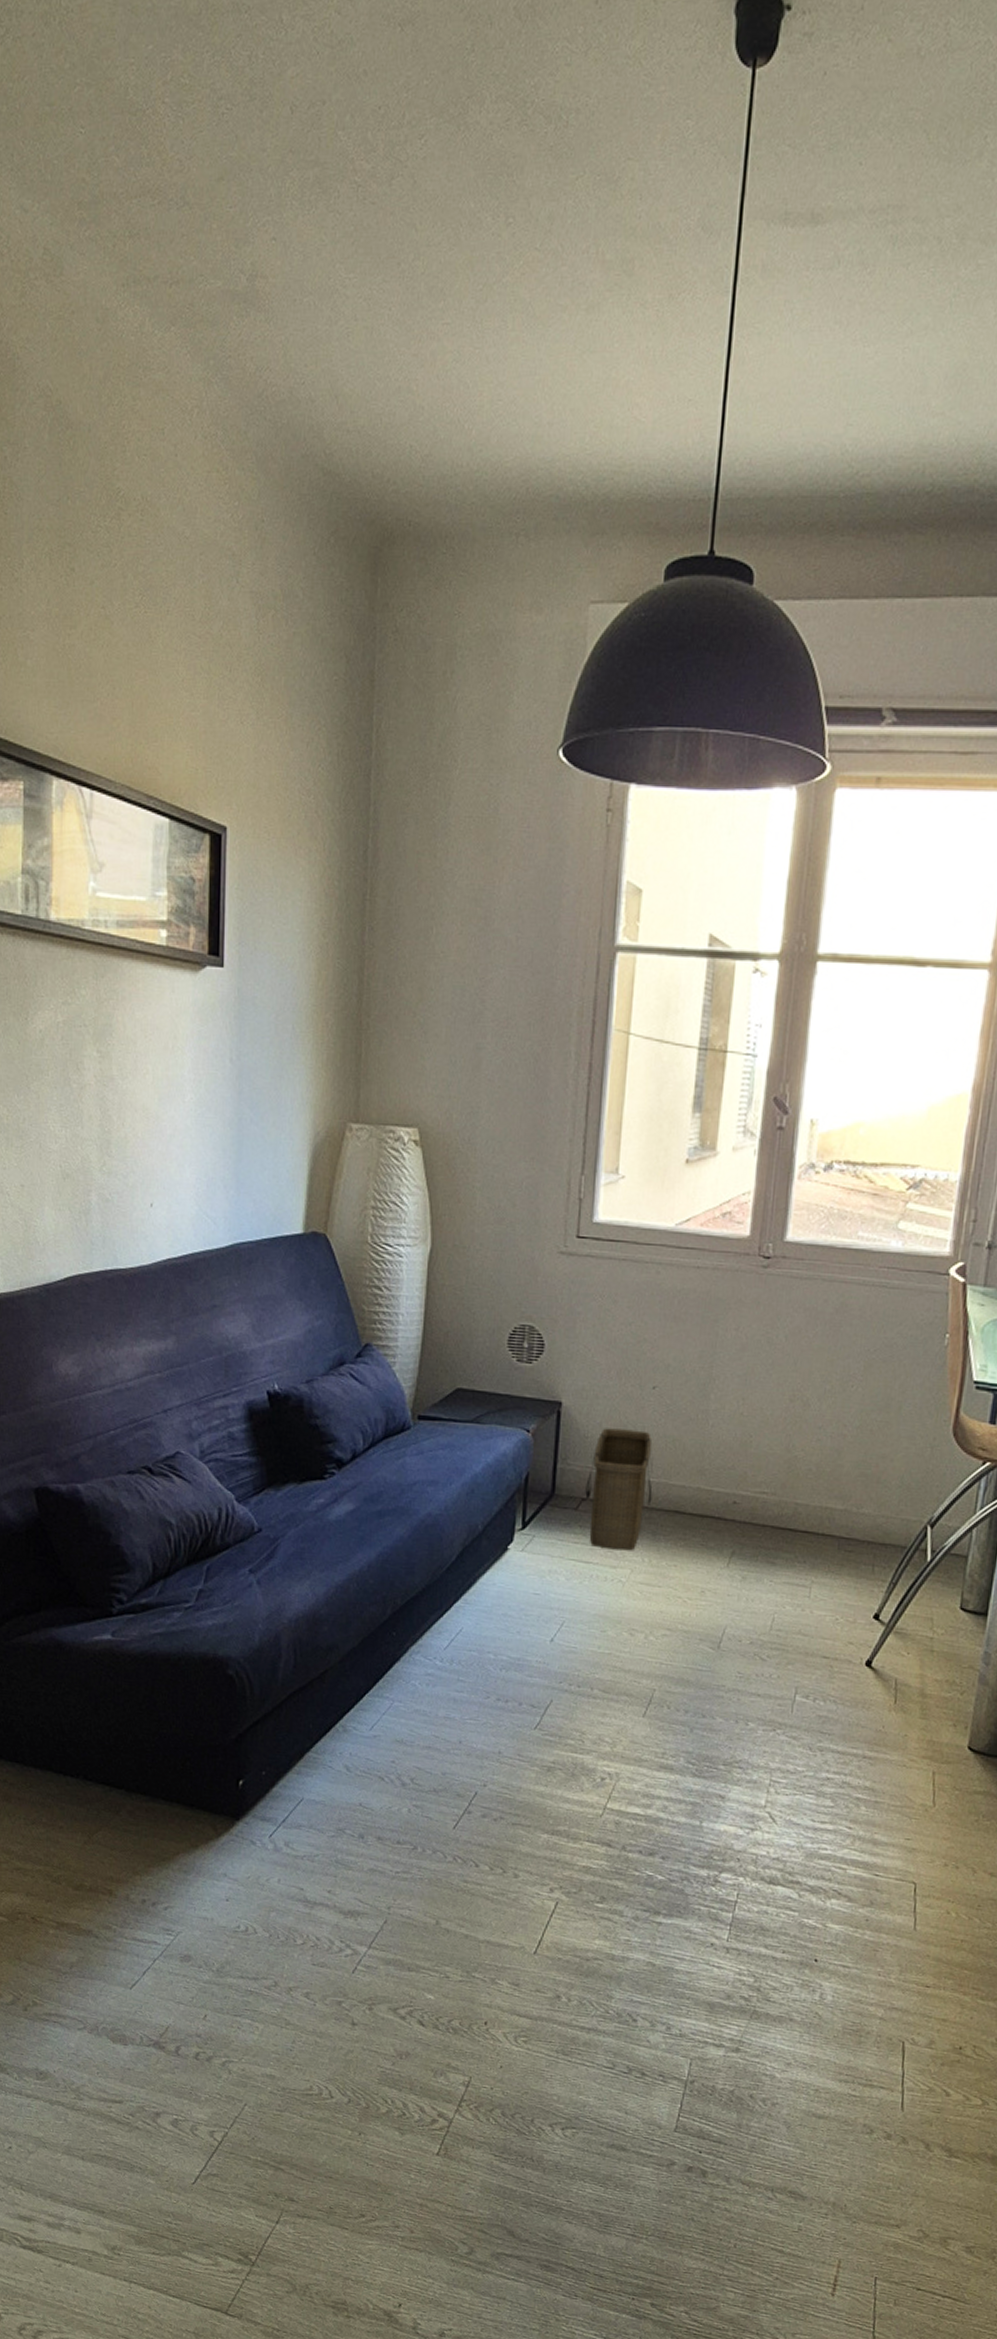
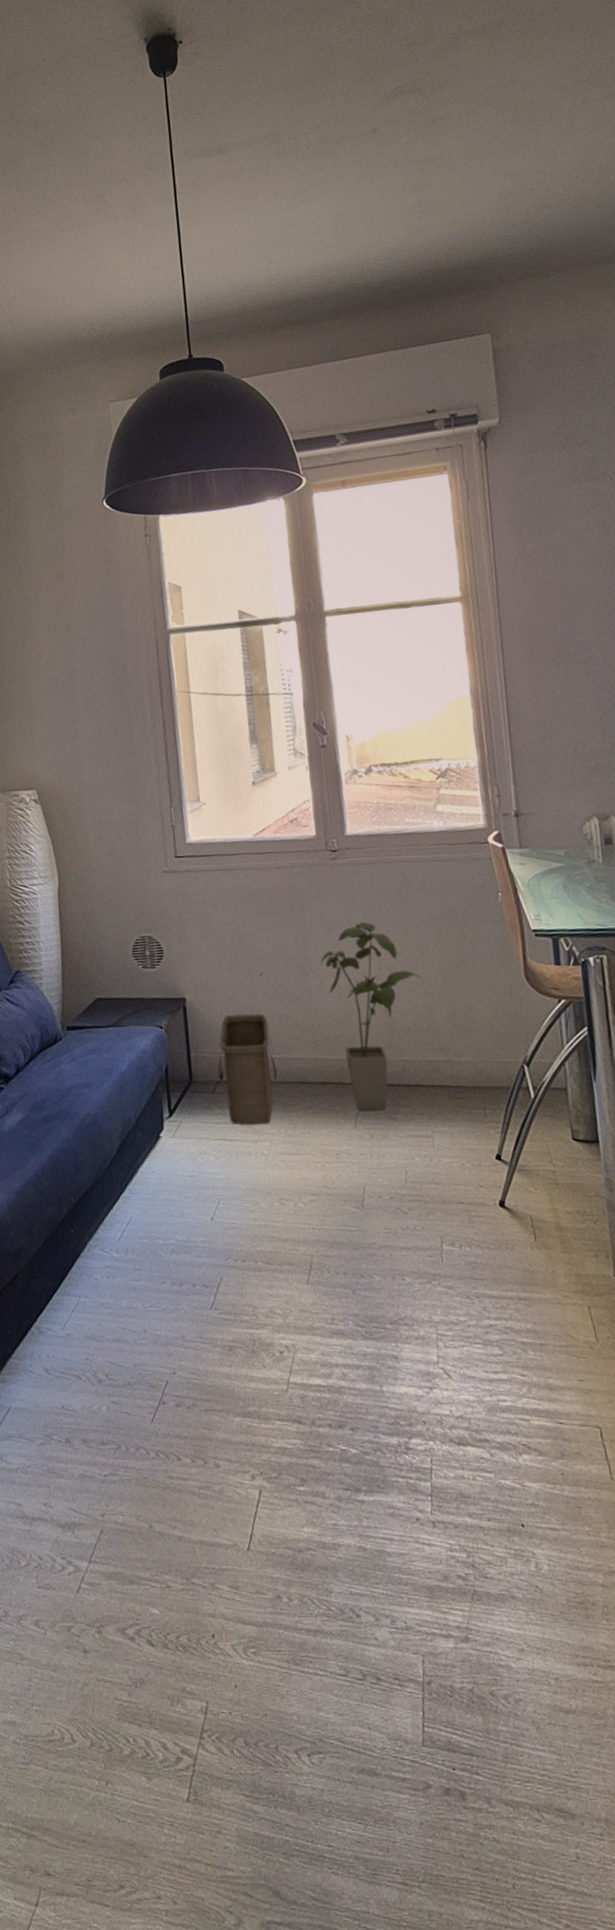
house plant: none [723,1344,836,1553] -> present [319,921,421,1112]

